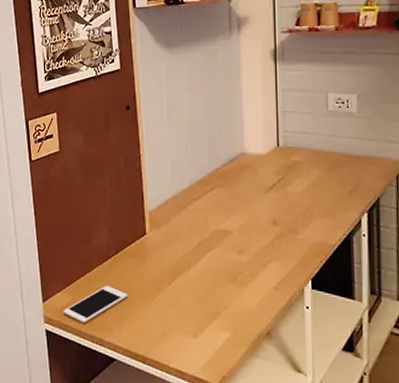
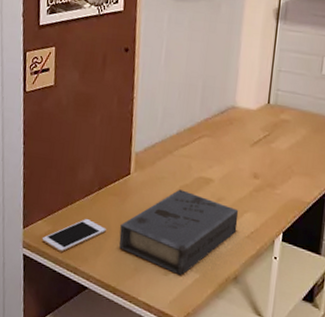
book: none [142,245,263,337] -> present [119,189,239,276]

